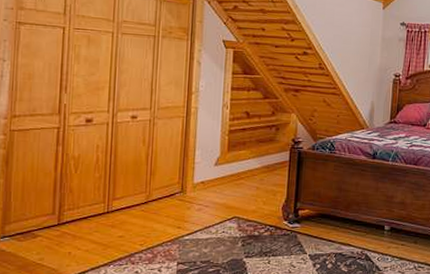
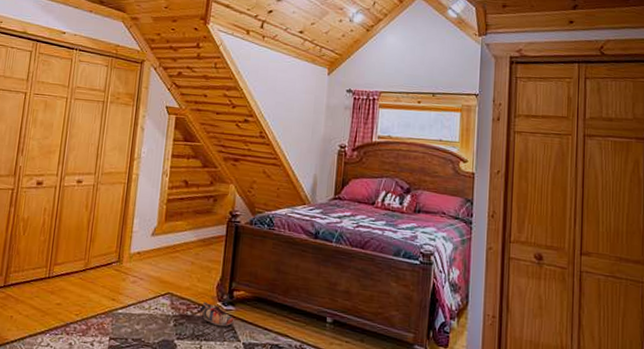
shoe: none [268,222,300,243] -> present [201,301,234,327]

